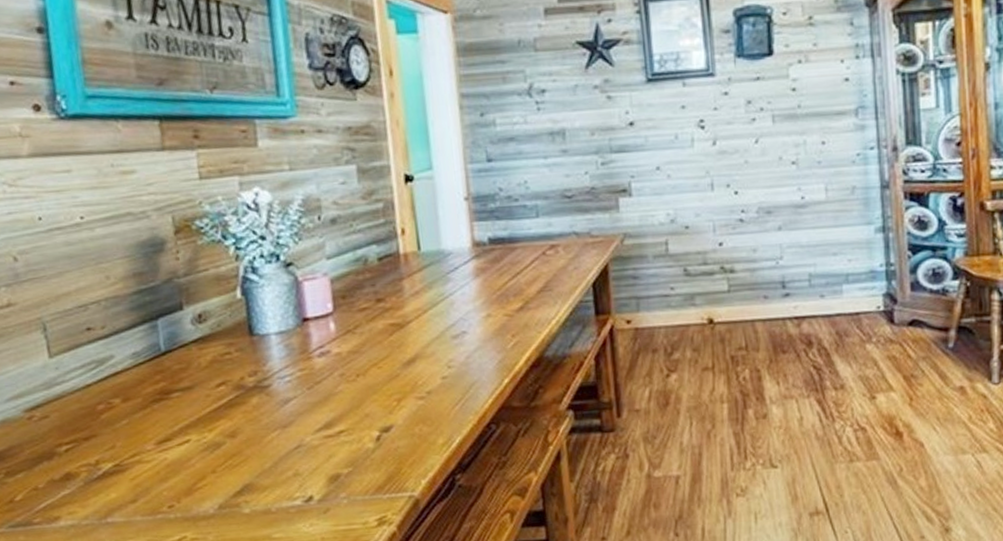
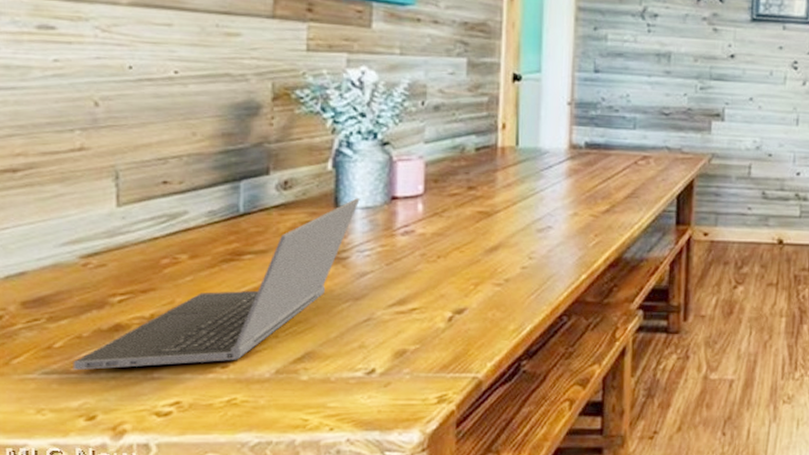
laptop computer: none [34,324,273,522] -> present [73,198,360,371]

